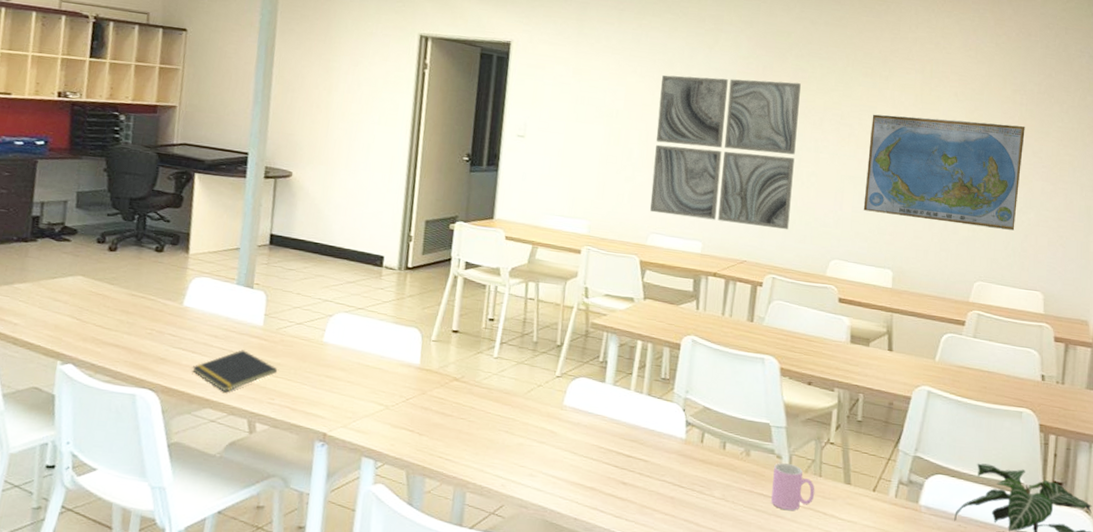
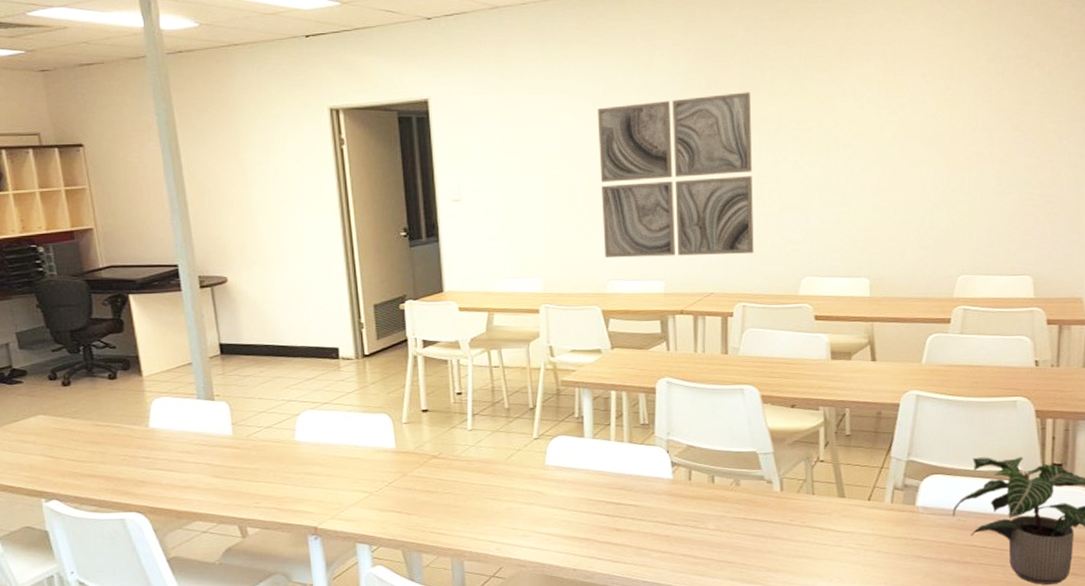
notepad: present [192,350,278,392] -> none [172,461,257,503]
cup: present [771,463,815,511] -> none [766,487,810,531]
world map: present [863,114,1025,231] -> none [831,99,1003,220]

